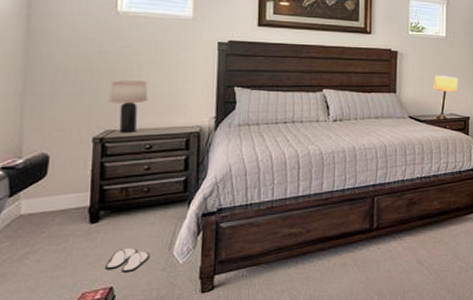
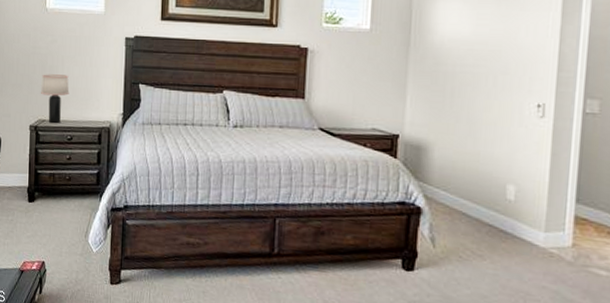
slippers: present [106,248,150,272] -> none [39,229,71,252]
table lamp: present [433,75,458,120] -> none [351,79,385,137]

